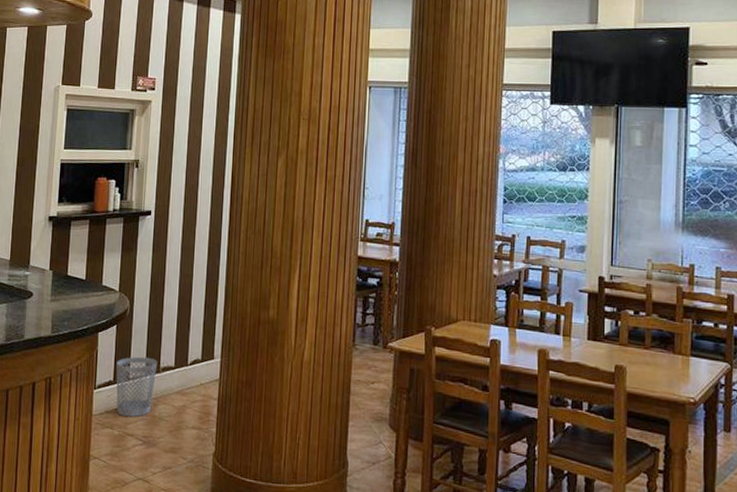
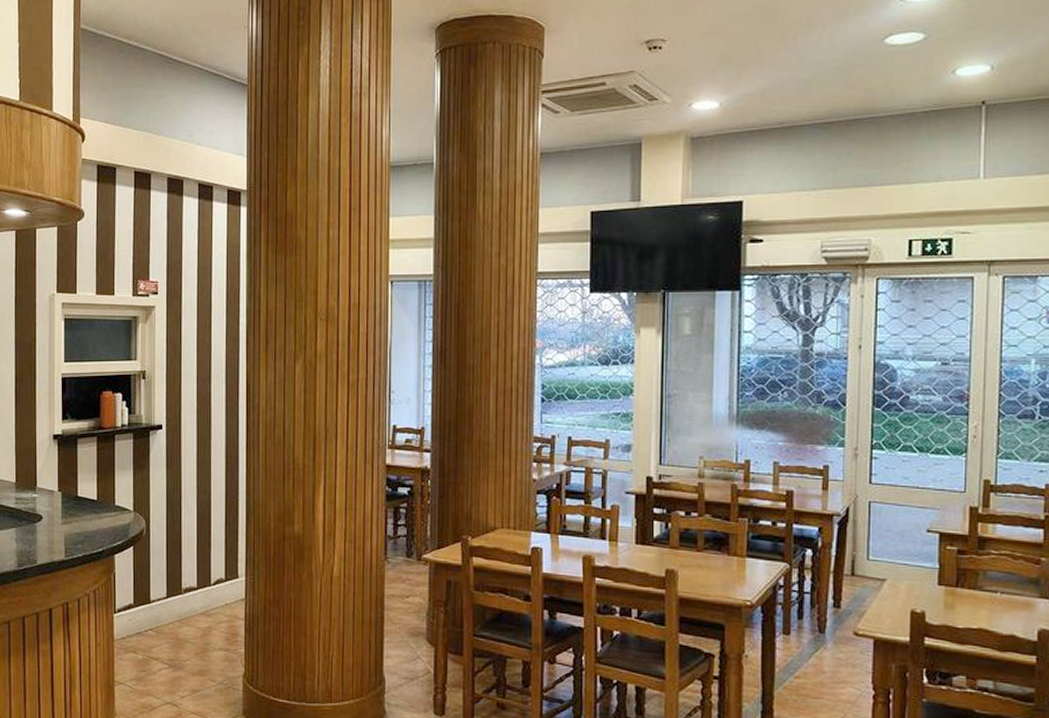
wastebasket: present [116,356,158,417] -> none [136,578,179,641]

